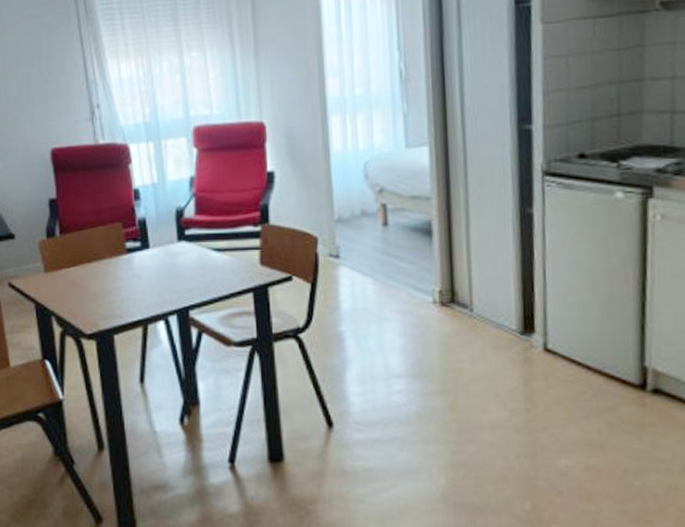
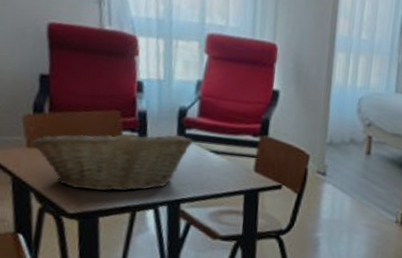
fruit basket: none [47,237,194,308] -> present [30,127,193,192]

